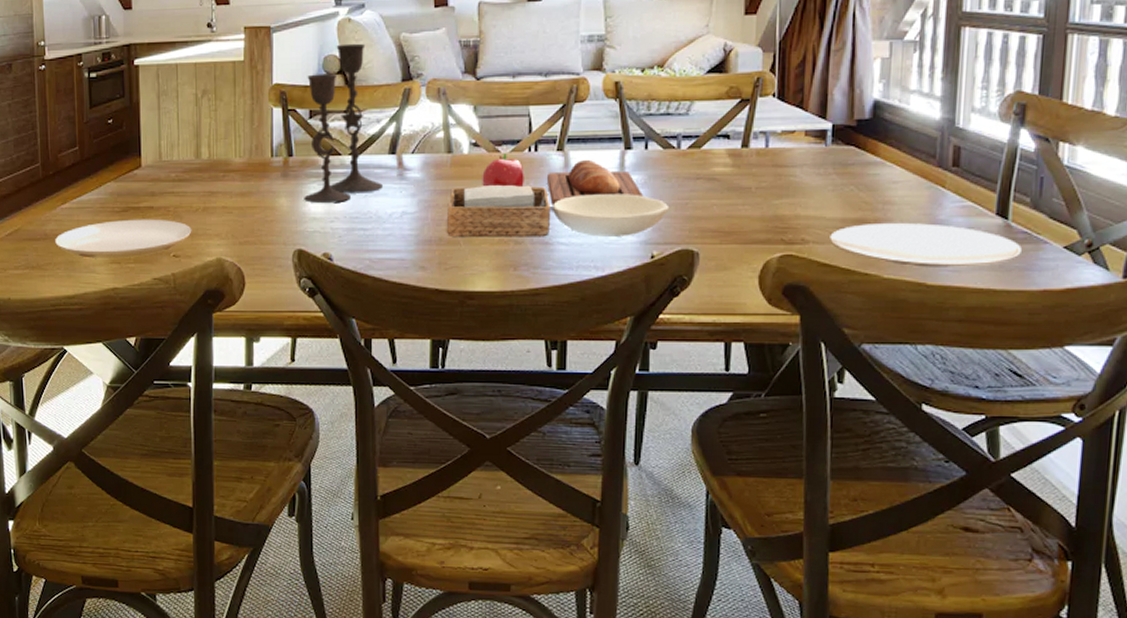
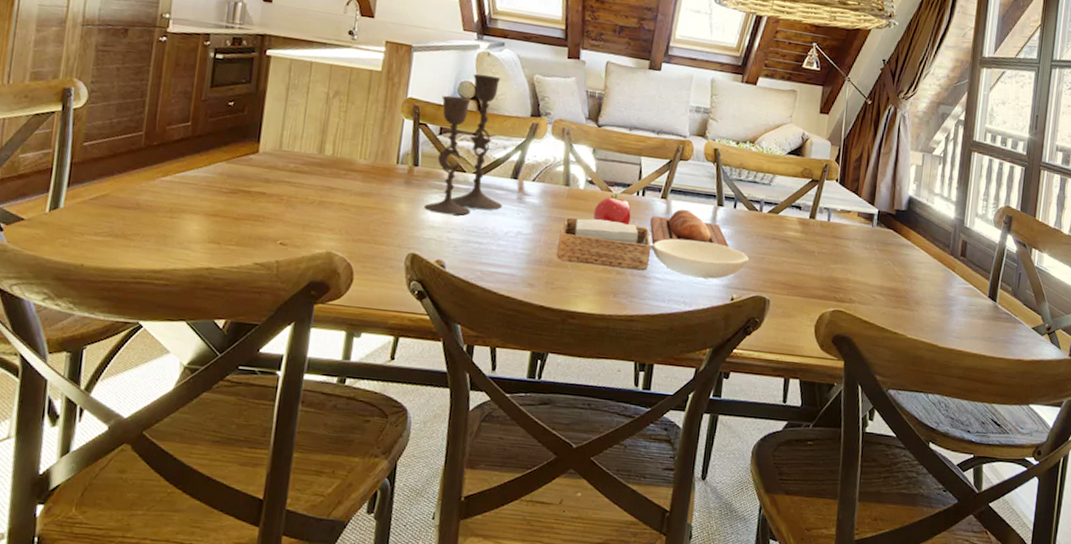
plate: present [55,219,192,258] -> none [148,200,304,240]
plate: present [830,223,1022,267] -> none [870,292,1004,336]

